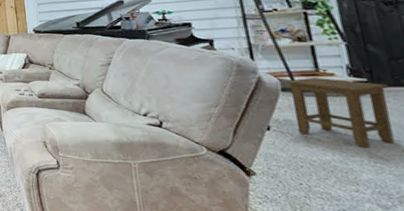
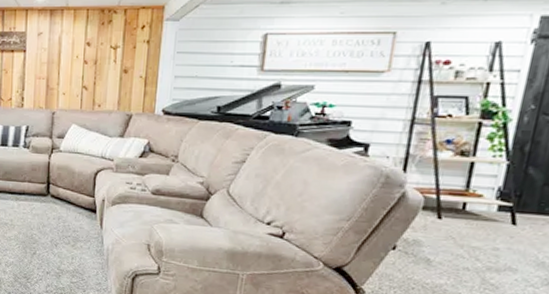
stool: present [285,78,395,149] -> none [422,197,531,275]

